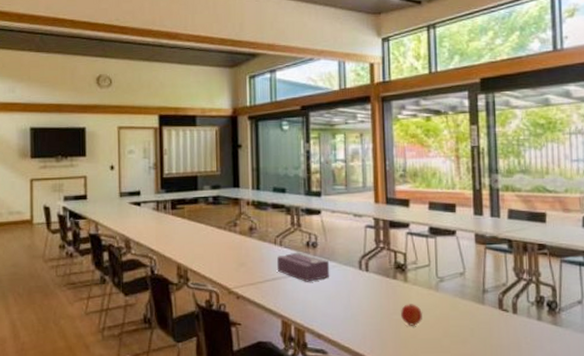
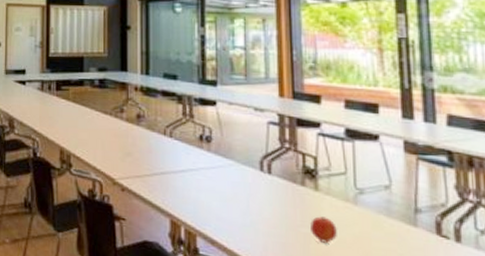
tissue box: present [276,252,330,282] -> none [166,145,226,180]

